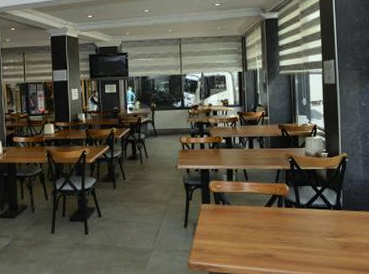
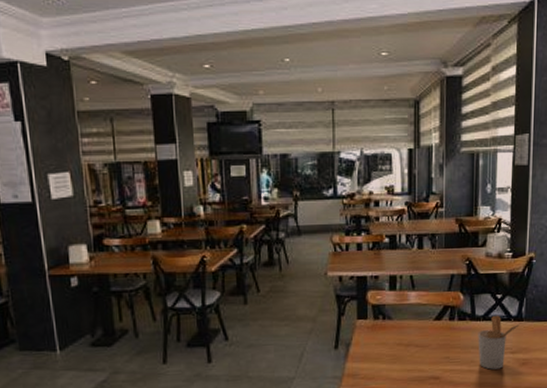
utensil holder: none [303,204,340,251] -> present [478,315,521,370]

